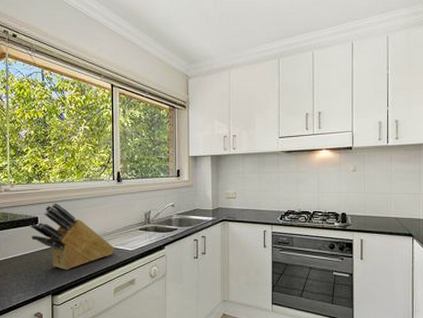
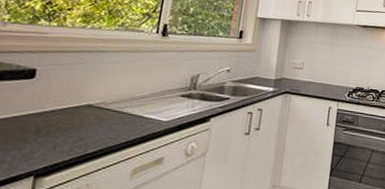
knife block: present [30,203,115,270] -> none [19,53,144,142]

